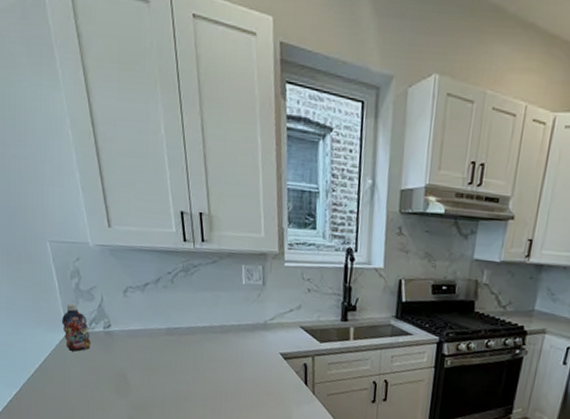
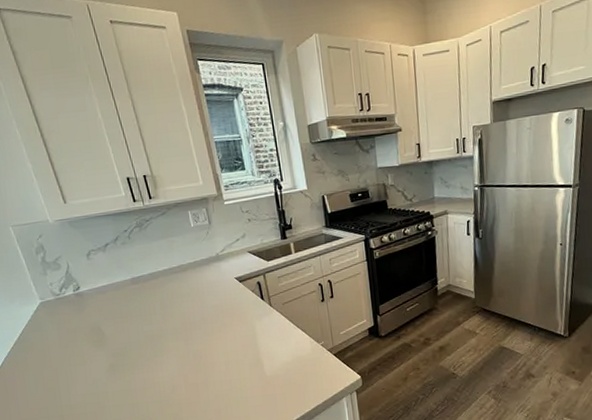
bottle: present [61,303,91,352] -> none [33,276,64,318]

